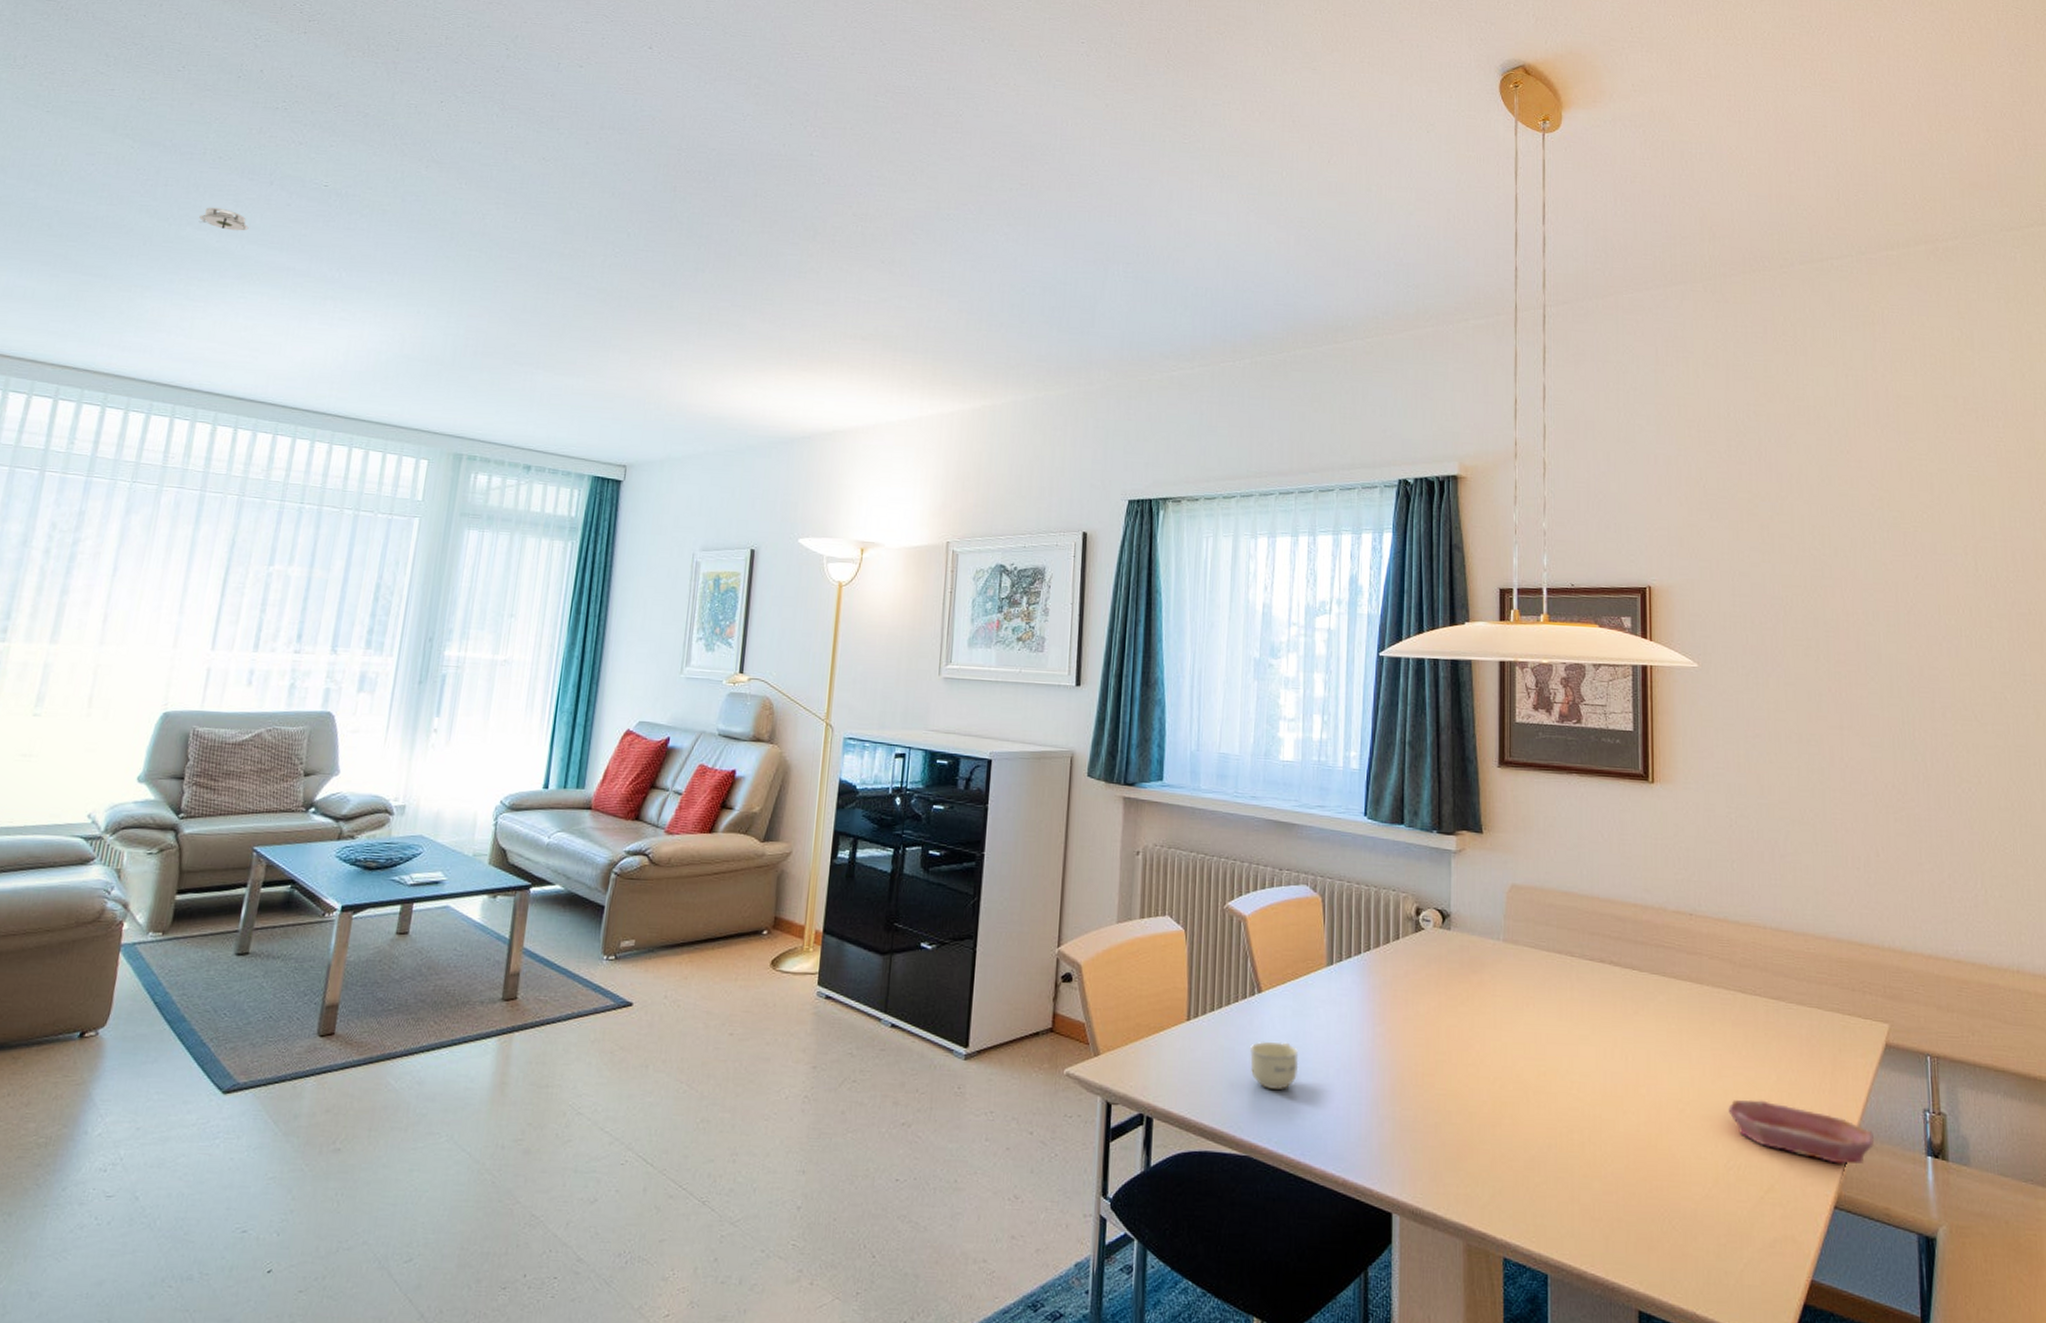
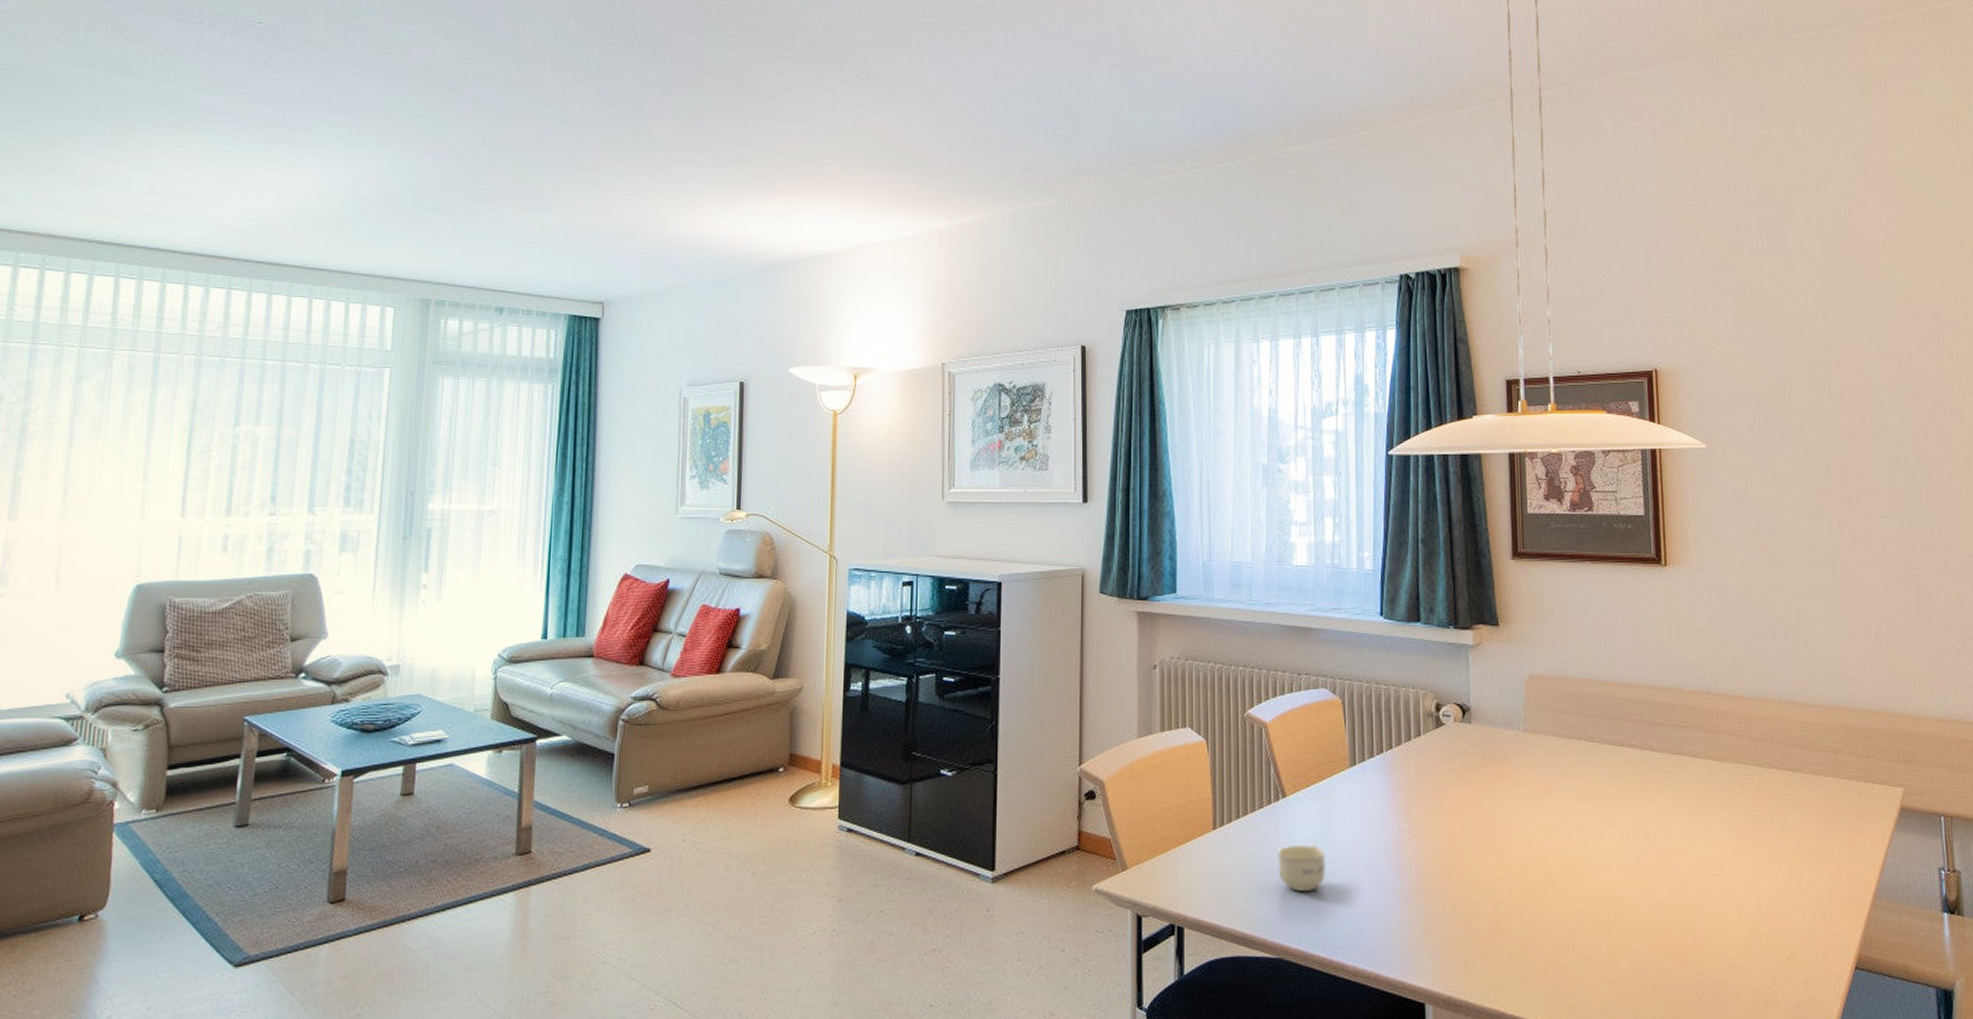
smoke detector: present [198,207,249,231] -> none [126,51,181,76]
bowl: present [1727,1099,1874,1164] -> none [1748,870,1892,926]

